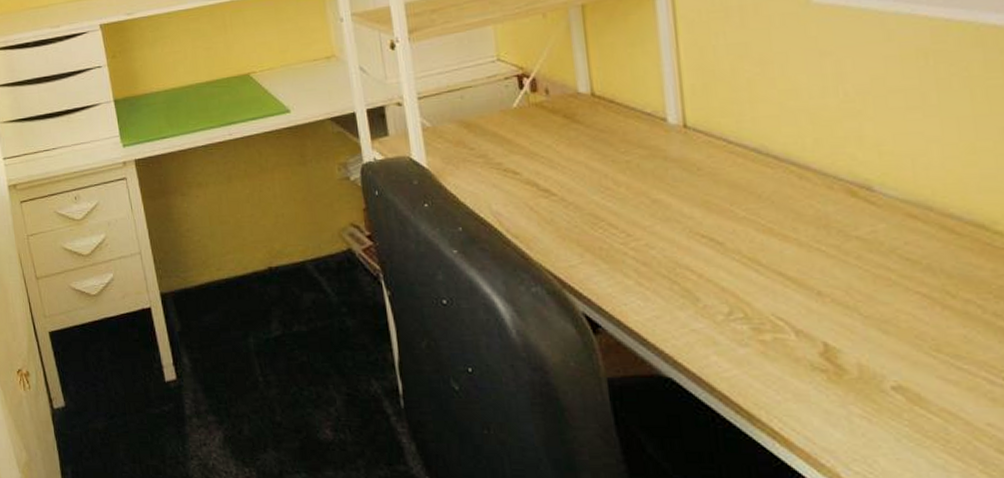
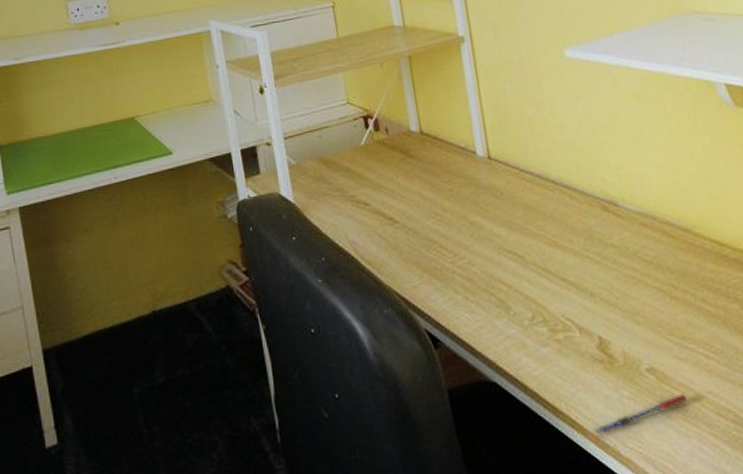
pen: none [804,422,954,452] -> present [594,394,689,435]

